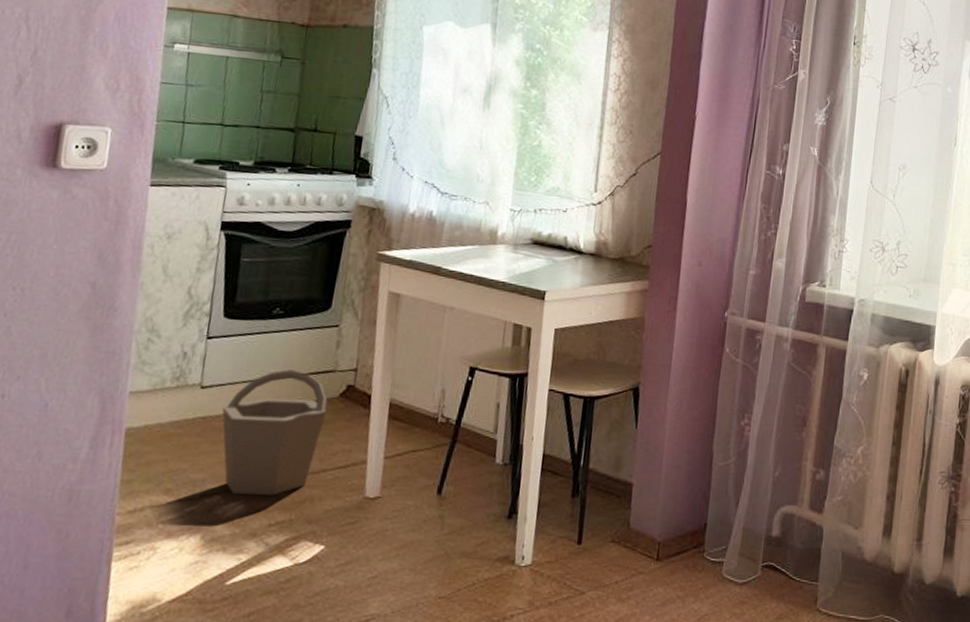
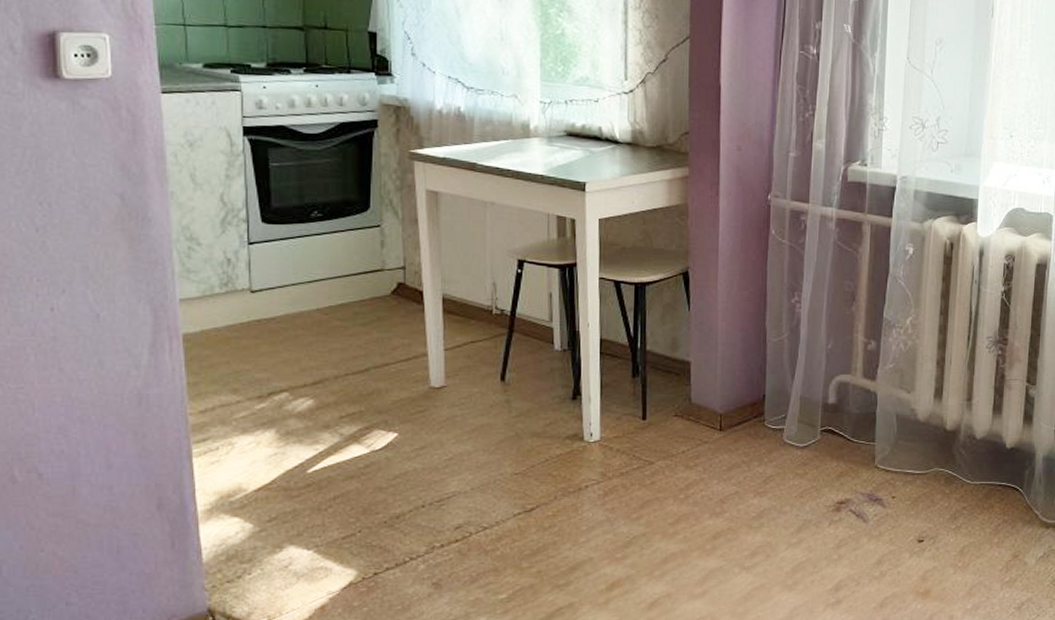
bucket: present [222,369,328,496] -> none [275,271,380,391]

